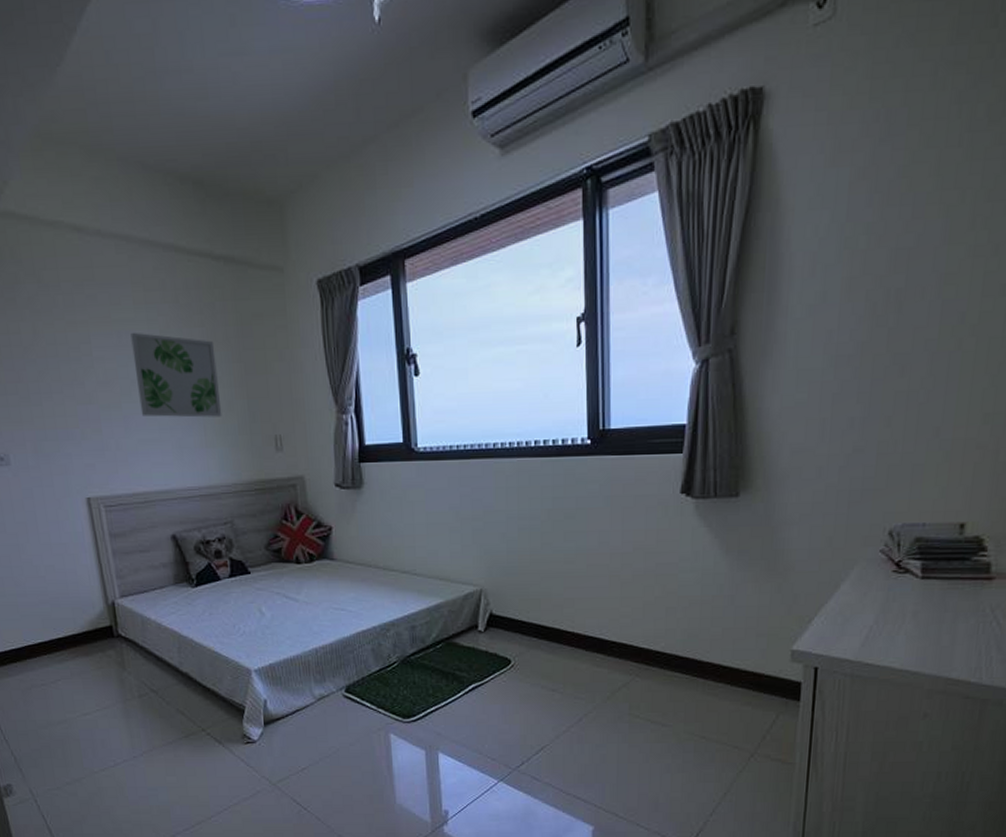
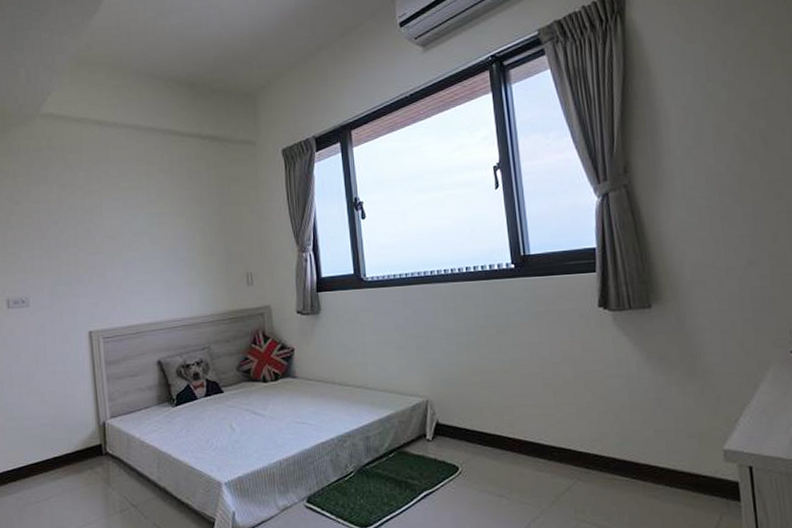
wall art: present [130,332,223,418] -> none [134,196,204,262]

